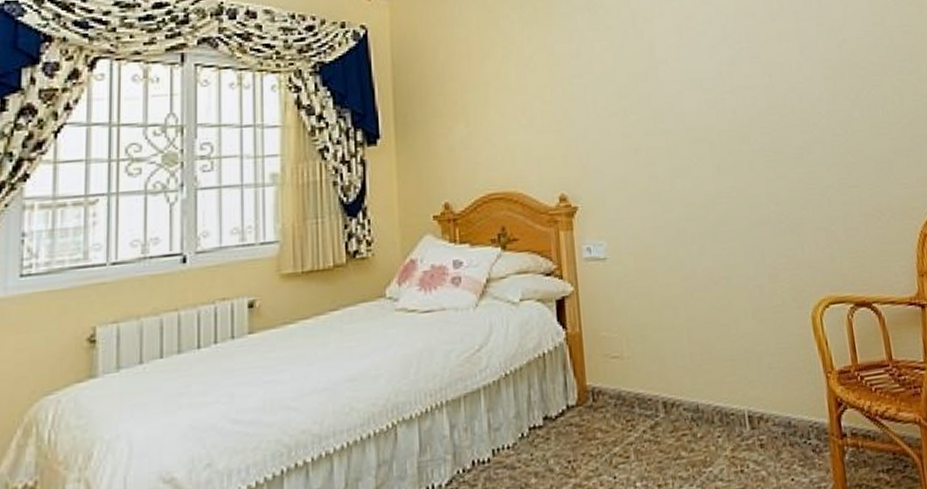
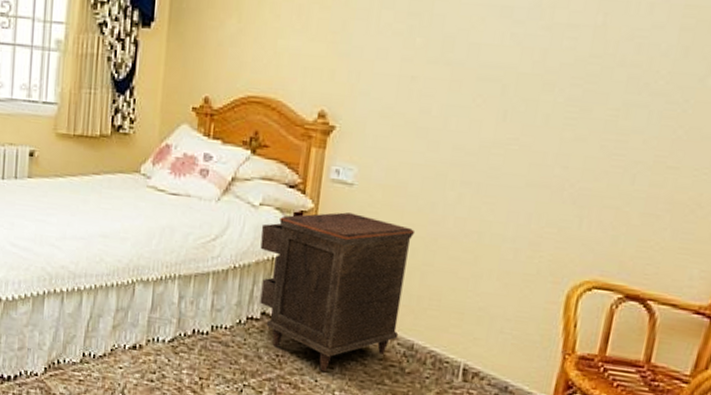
nightstand: none [526,286,683,465] -> present [260,212,416,372]

